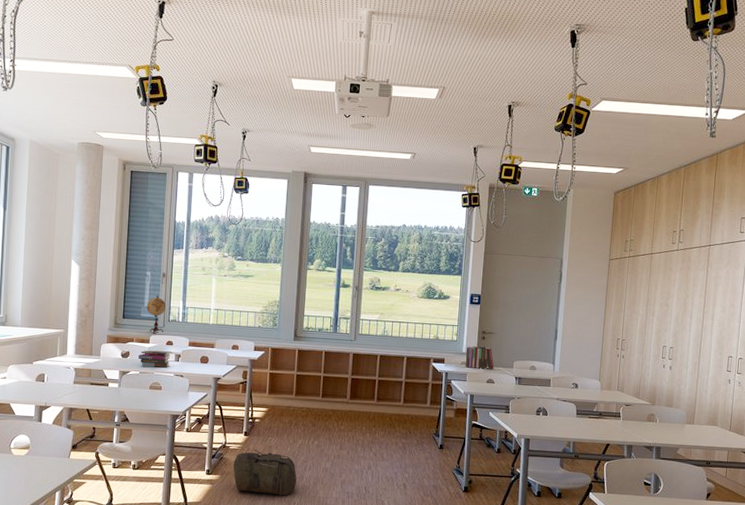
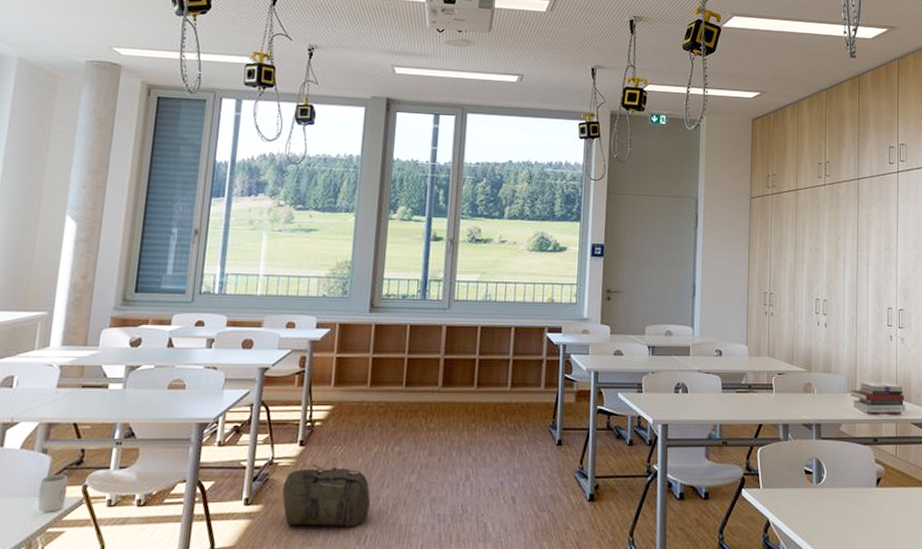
mug: none [66,443,86,469] -> present [37,474,68,512]
books: present [138,350,172,368] -> none [154,334,203,359]
globe: present [146,295,167,335] -> none [169,259,198,313]
books: present [465,345,494,370] -> none [587,308,622,338]
books: none [688,416,738,444] -> present [850,382,906,414]

